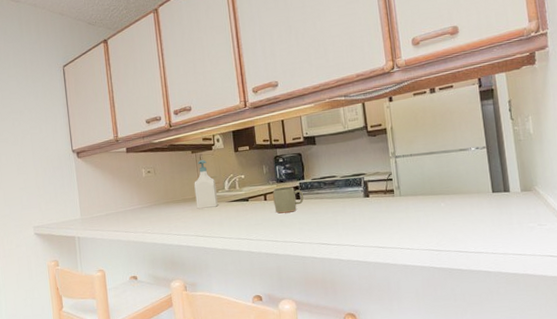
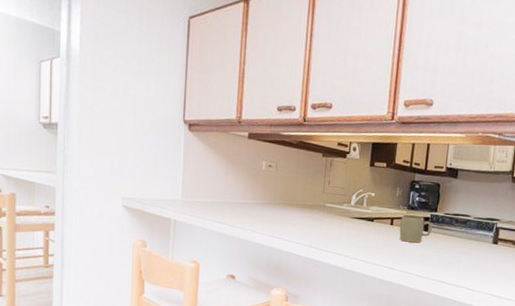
soap bottle: present [194,160,218,210] -> none [316,166,343,220]

